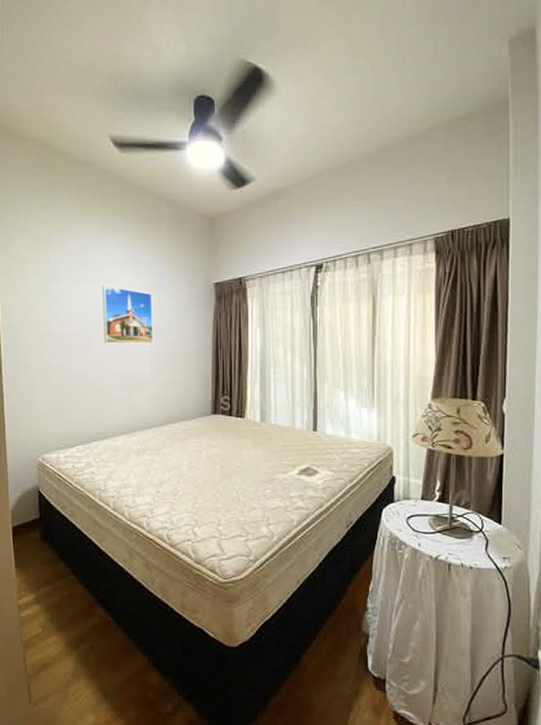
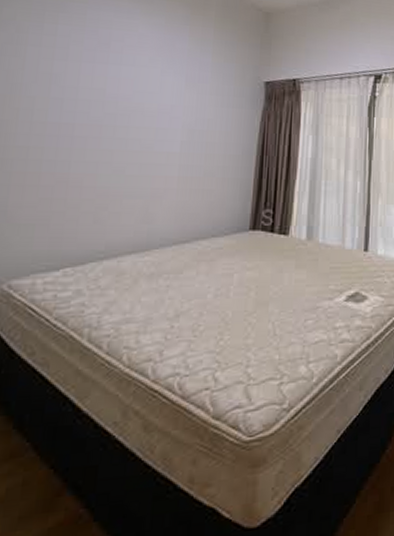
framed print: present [101,285,153,345] -> none [120,69,190,145]

